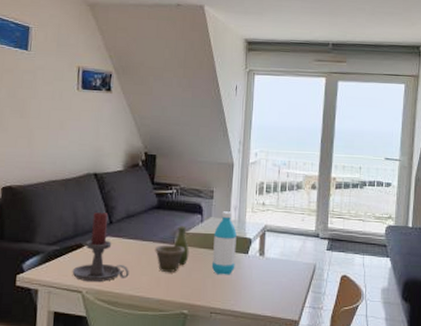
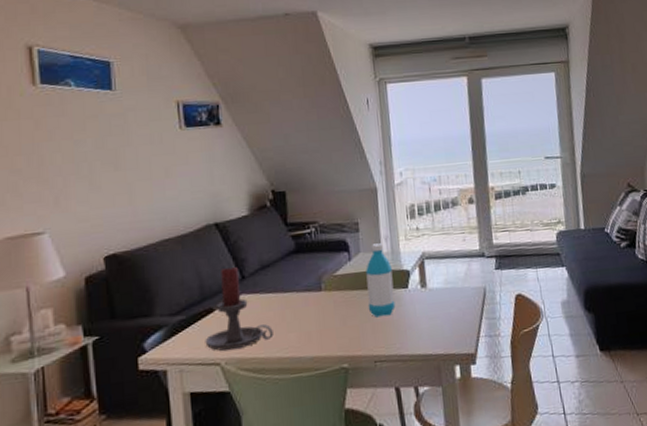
vase: present [155,226,189,272] -> none [300,268,341,325]

